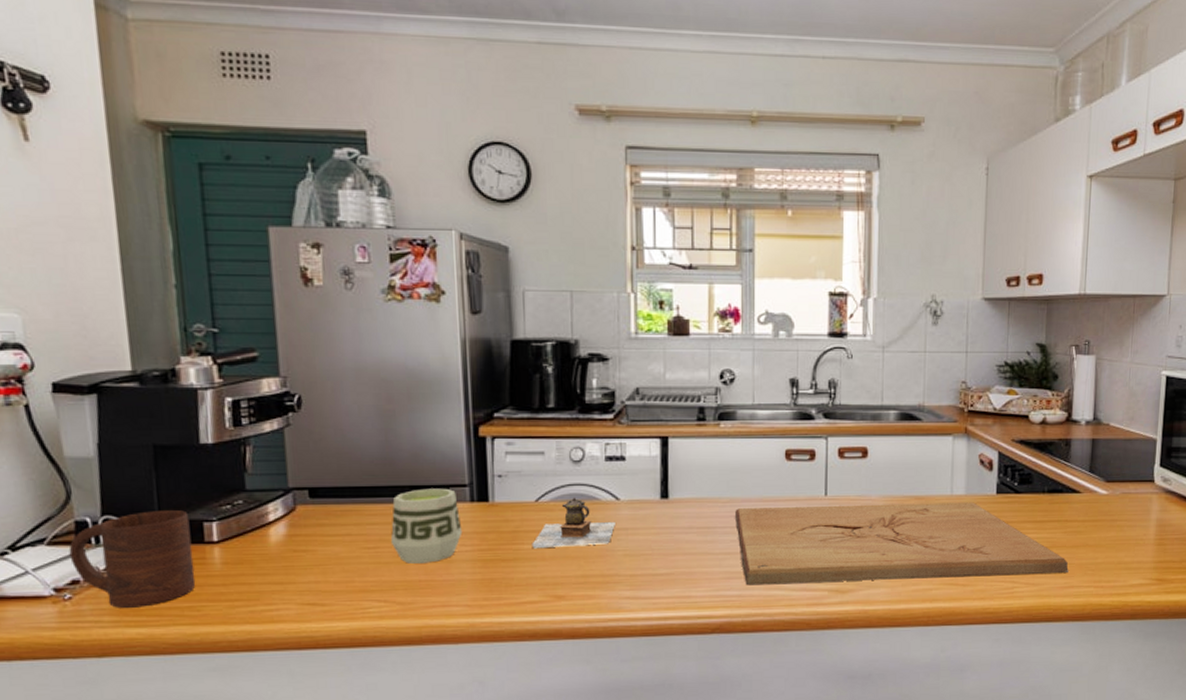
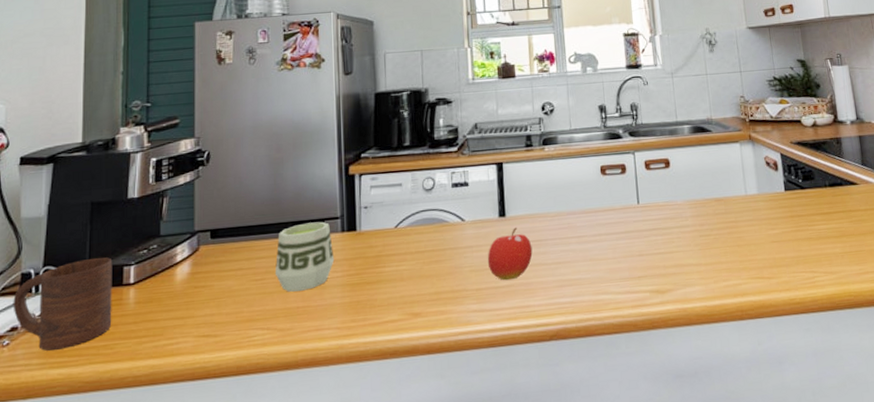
teapot: present [532,497,615,549] -> none [392,221,462,271]
fruit: none [644,511,698,568] -> present [487,227,533,281]
cutting board: present [735,502,1069,585] -> none [563,200,861,292]

